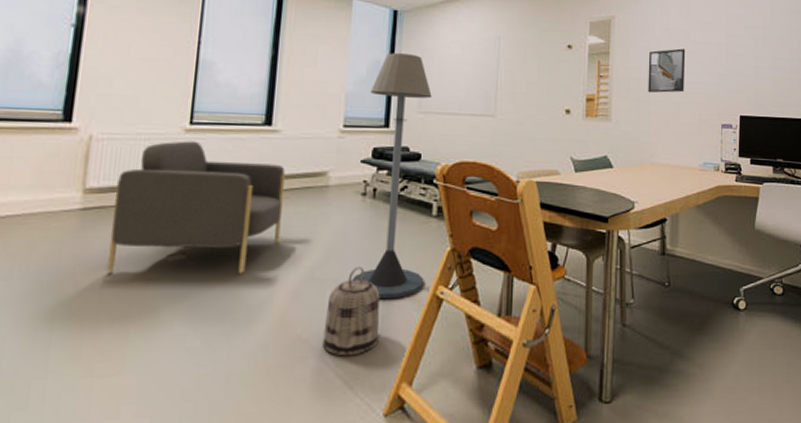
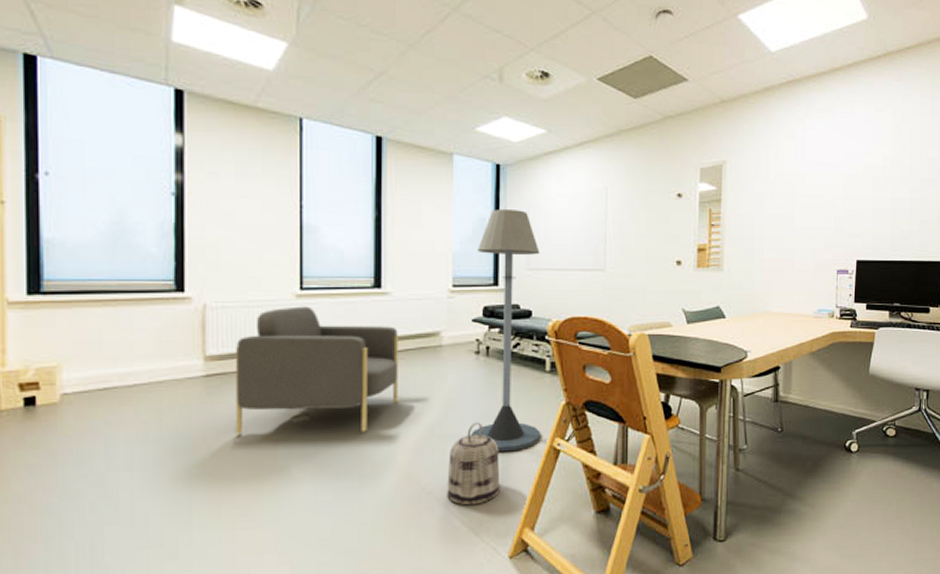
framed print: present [648,48,686,93] -> none [761,192,801,241]

